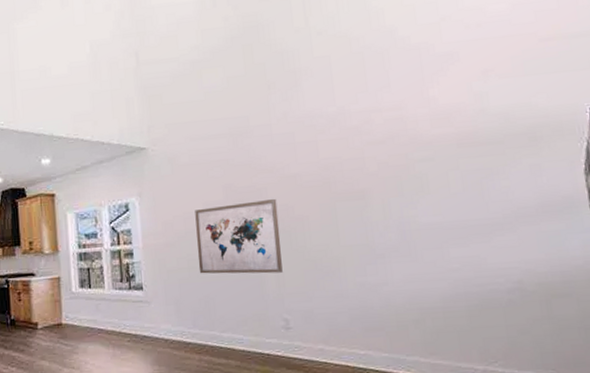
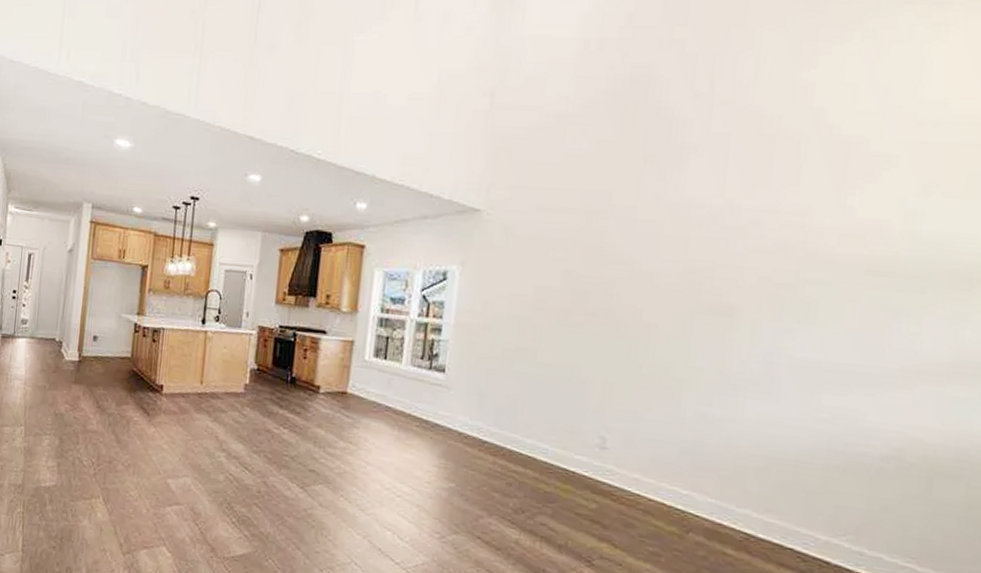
wall art: present [195,198,283,274] -> none [513,292,624,384]

